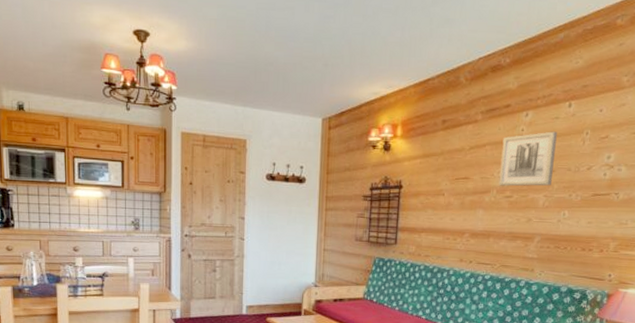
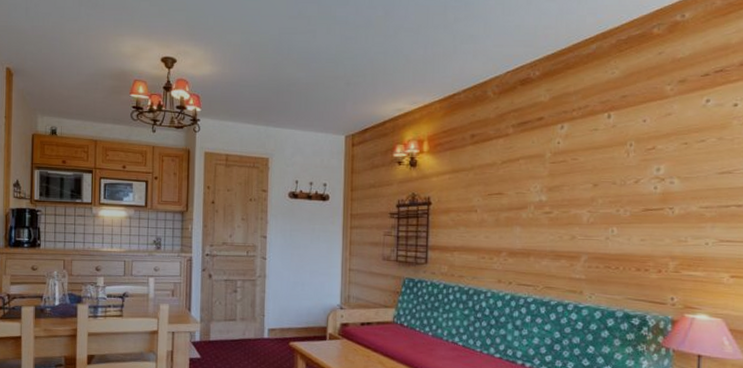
wall art: present [498,131,557,186] -> none [536,143,597,202]

